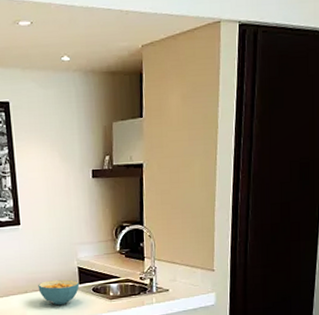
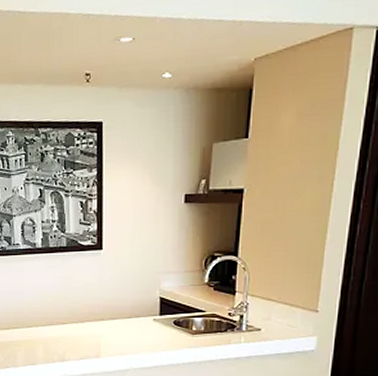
cereal bowl: present [38,279,80,306] -> none [115,309,160,337]

